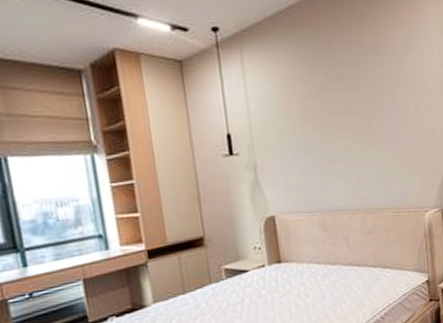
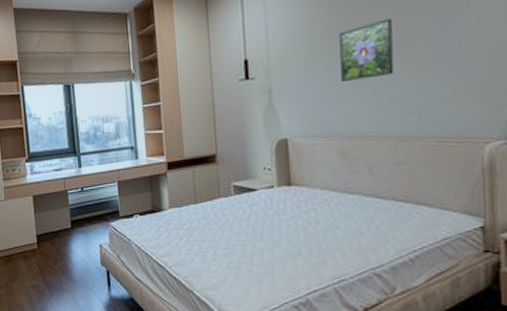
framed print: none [314,102,360,160] -> present [339,18,394,83]

